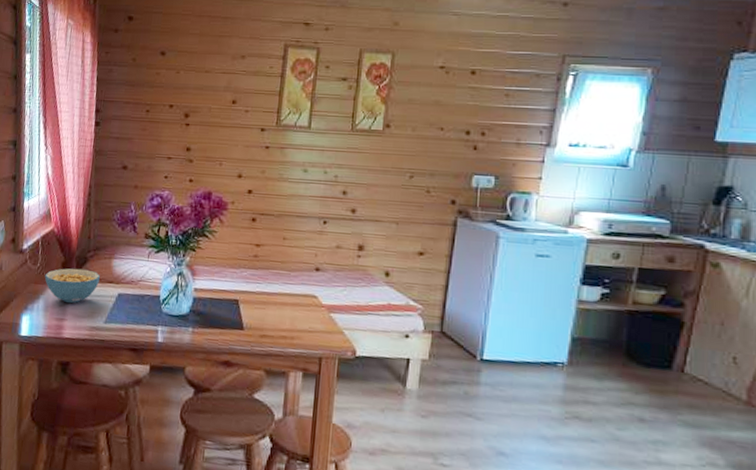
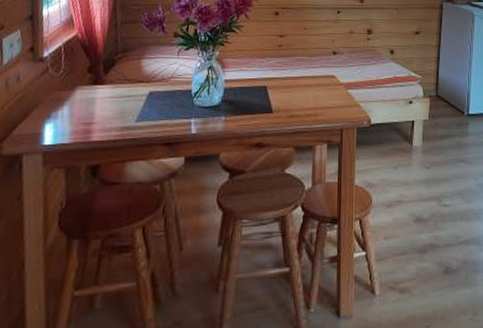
cereal bowl: present [44,268,100,304] -> none [69,71,129,107]

